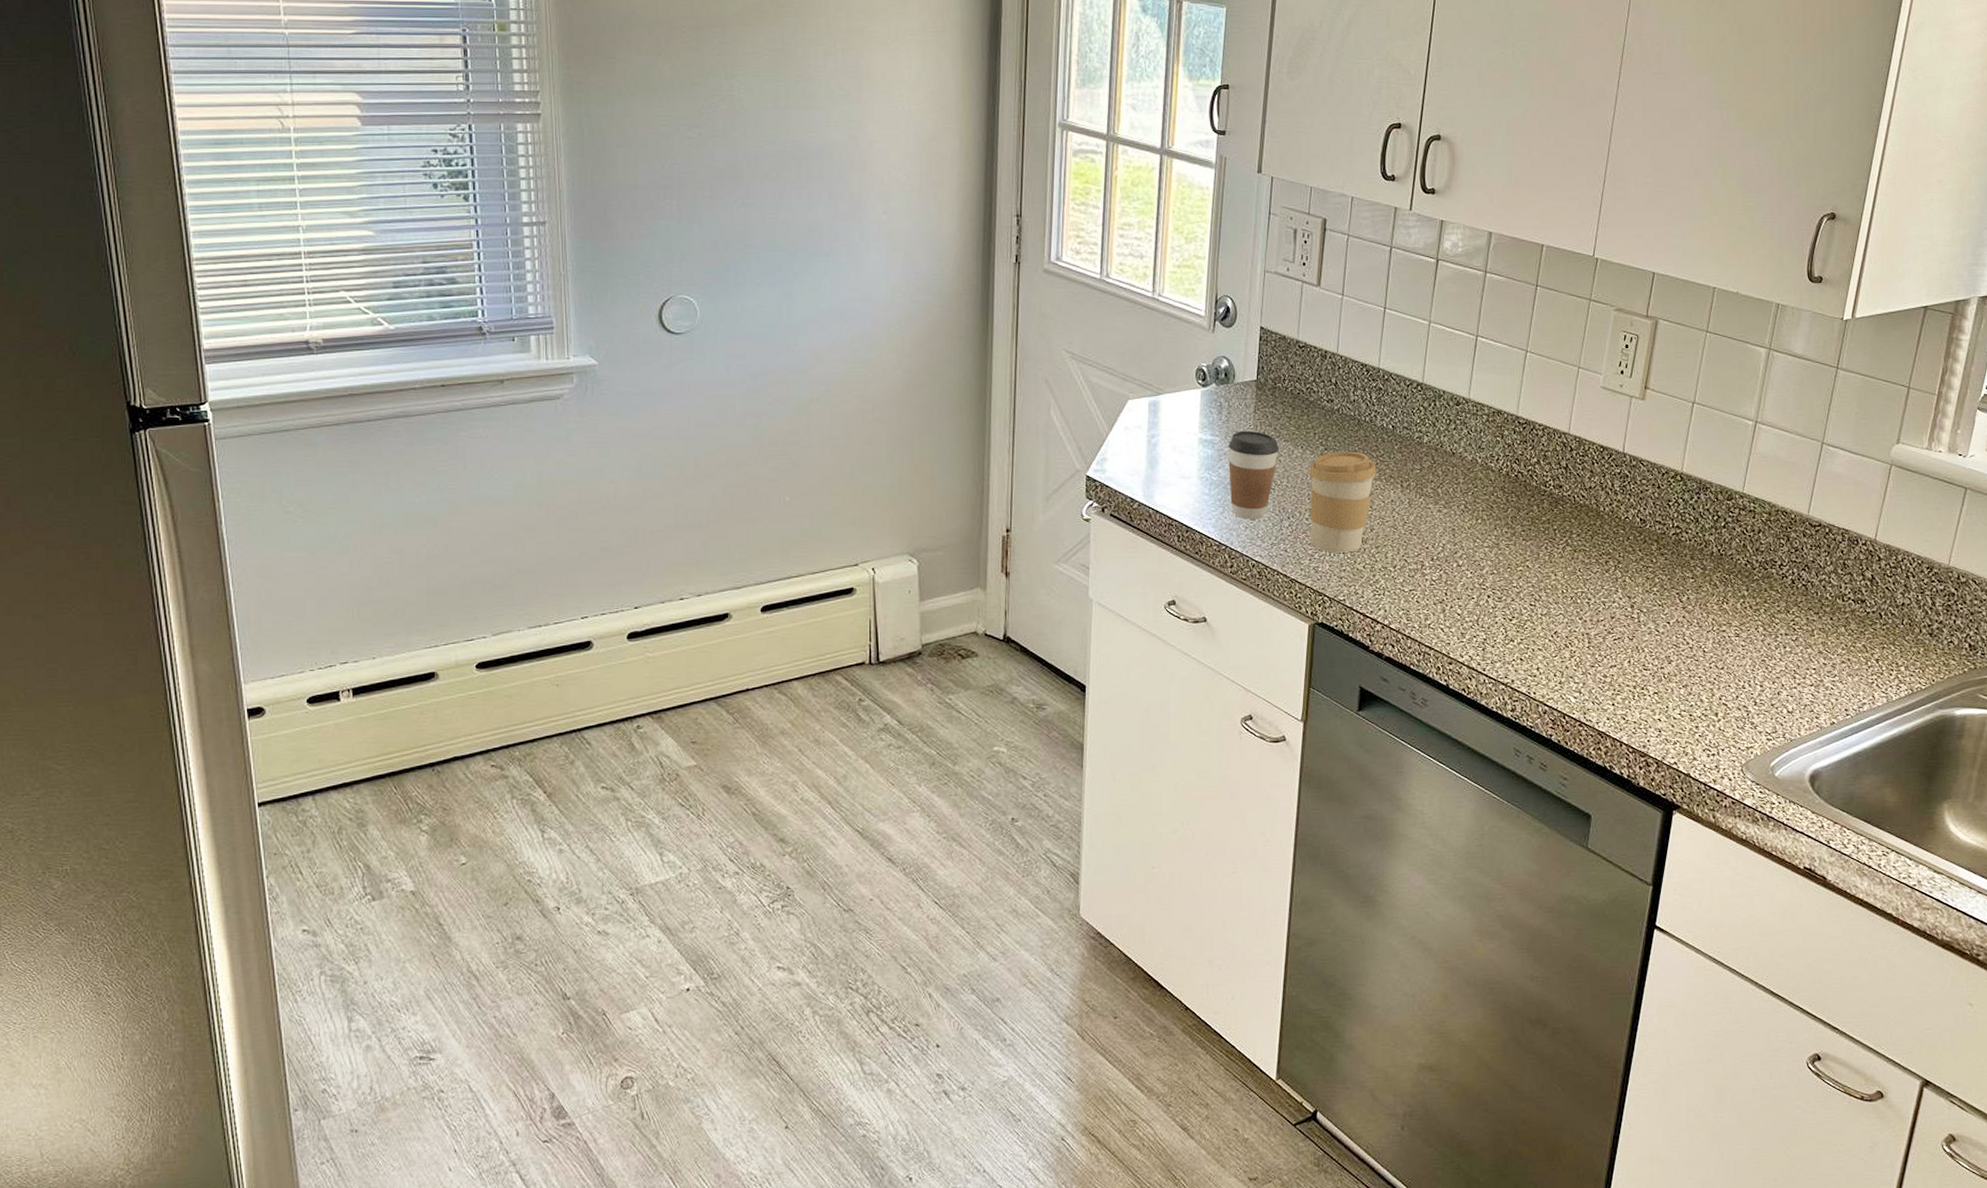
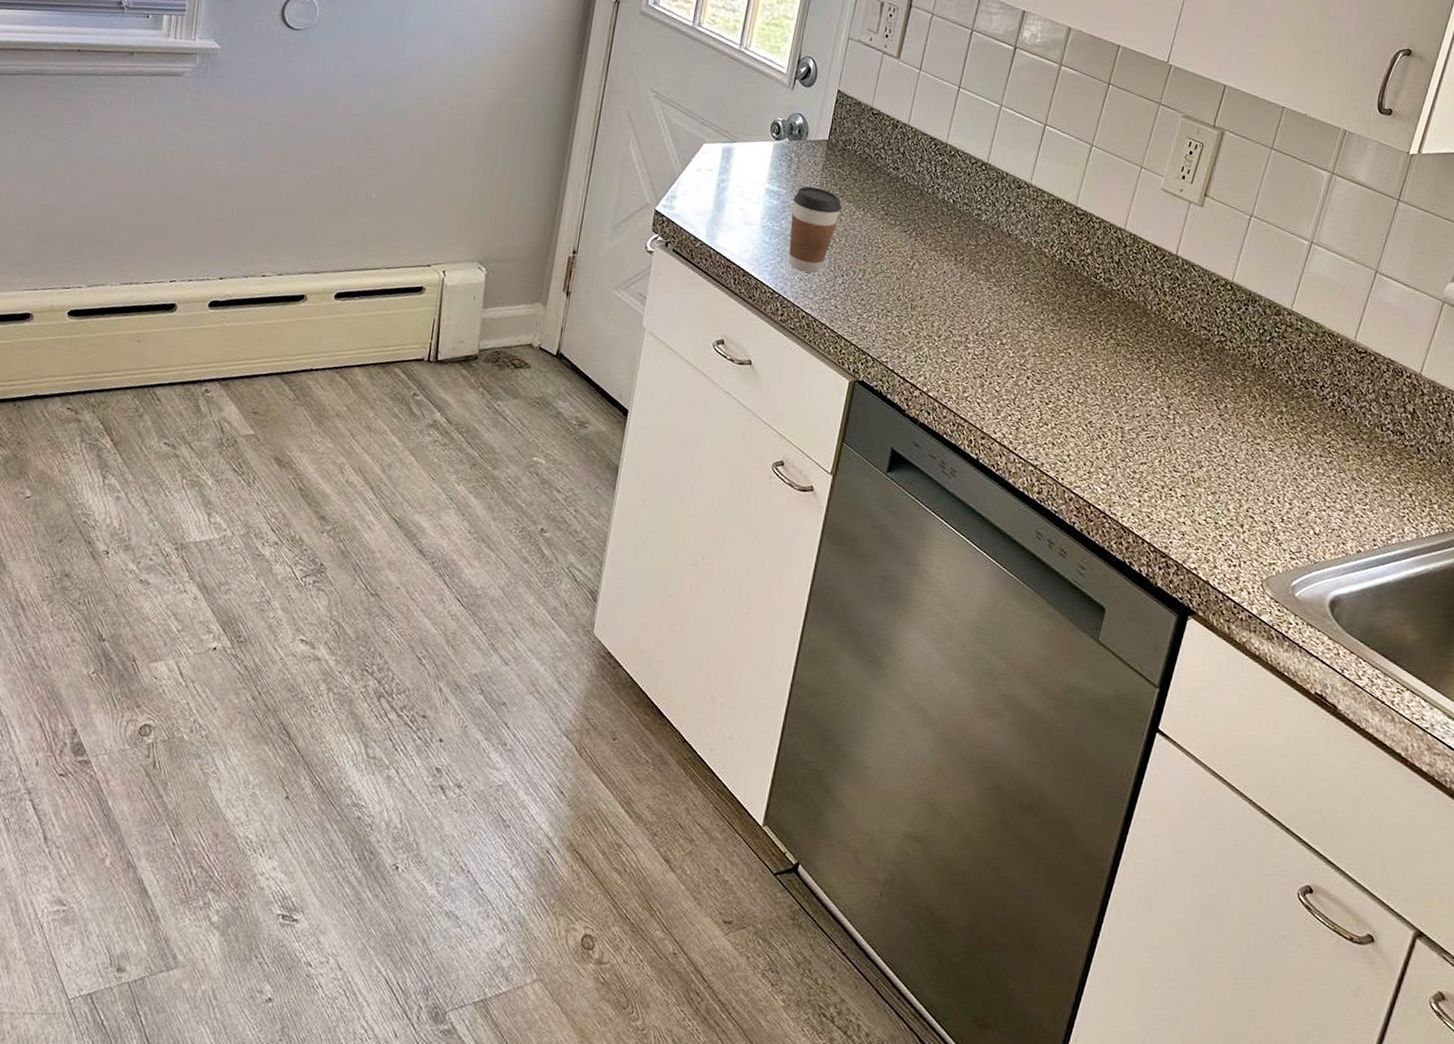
coffee cup: present [1308,451,1376,553] -> none [861,218,933,317]

